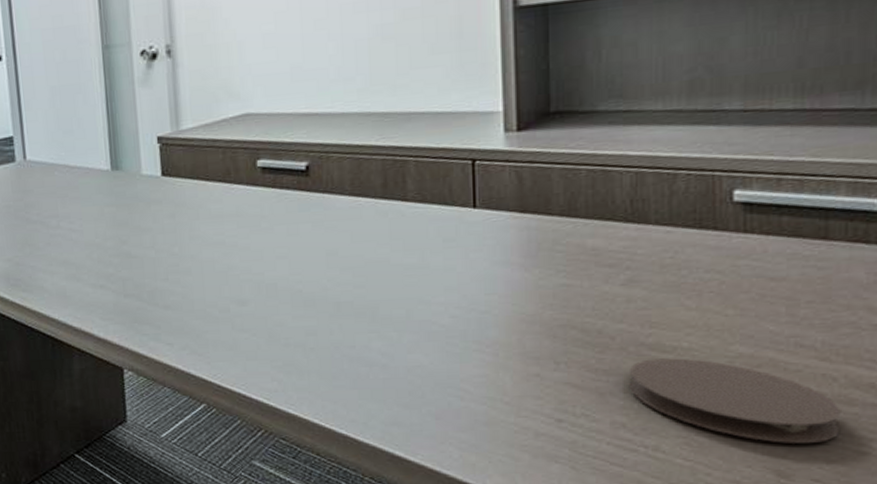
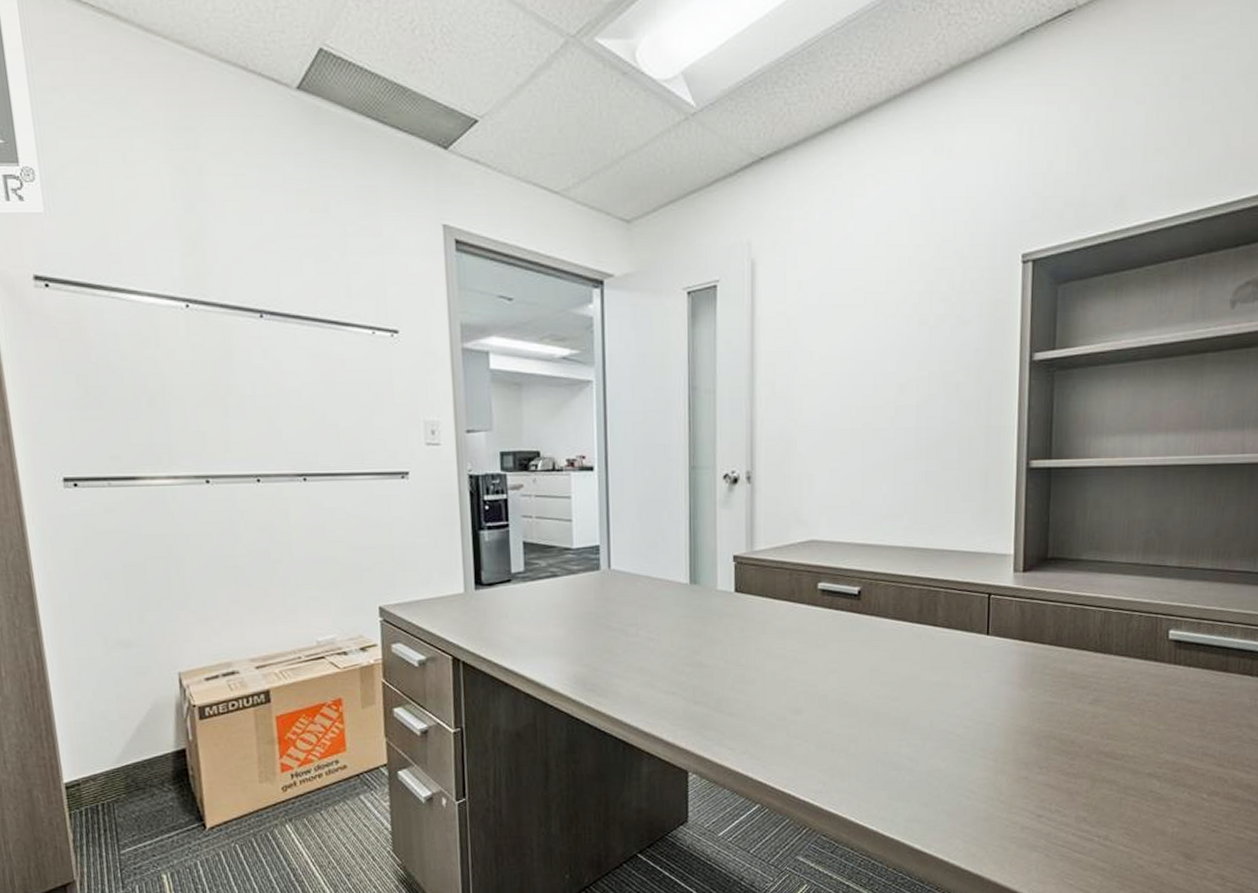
coaster: present [630,358,841,444] -> none [1091,764,1229,832]

